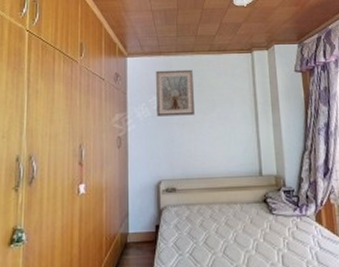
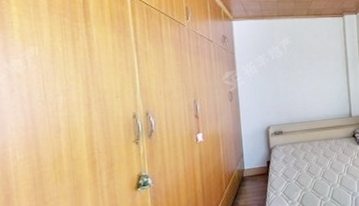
picture frame: present [155,69,196,117] -> none [259,31,297,73]

